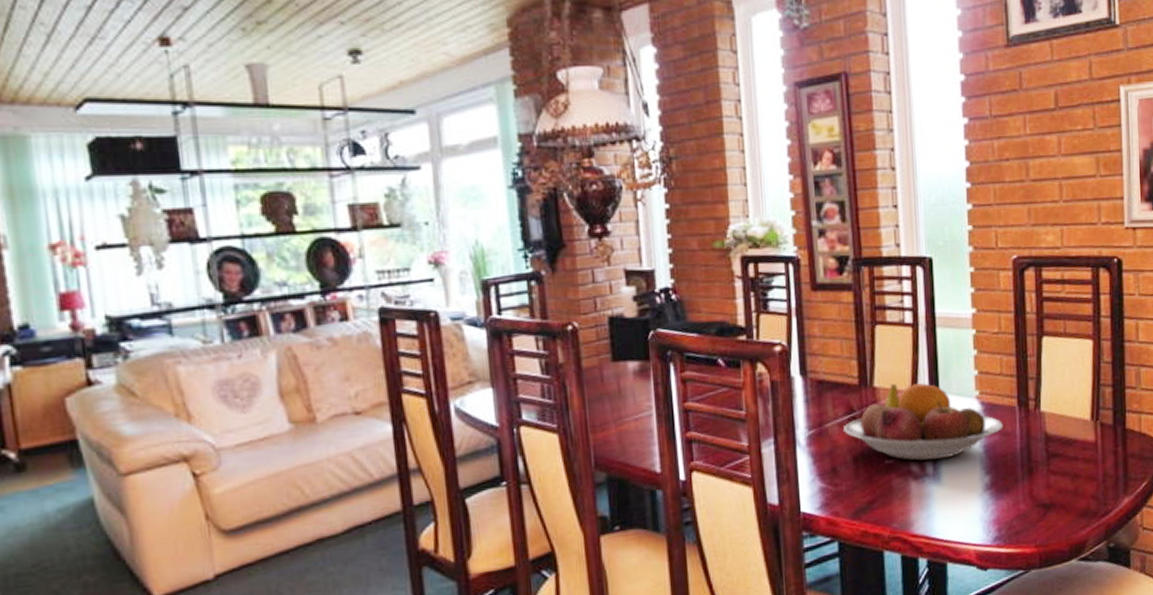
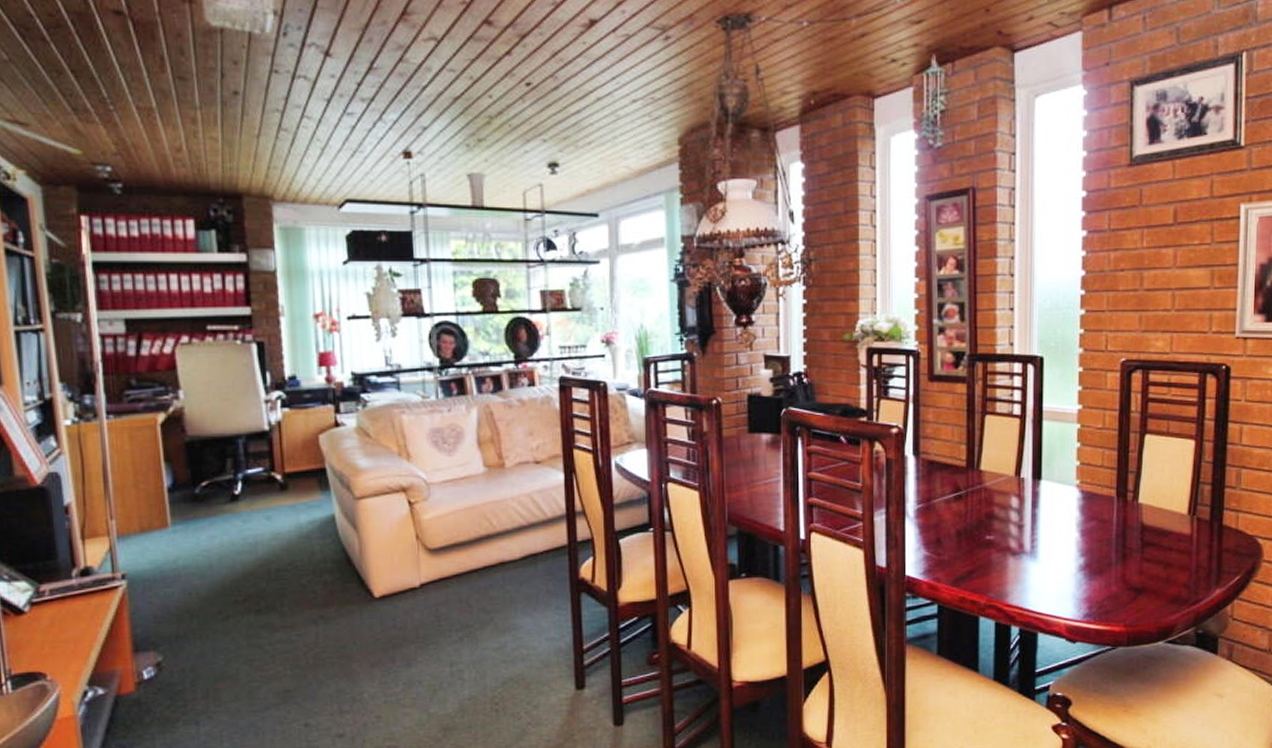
fruit bowl: present [844,383,1003,461] -> none [950,469,1101,540]

